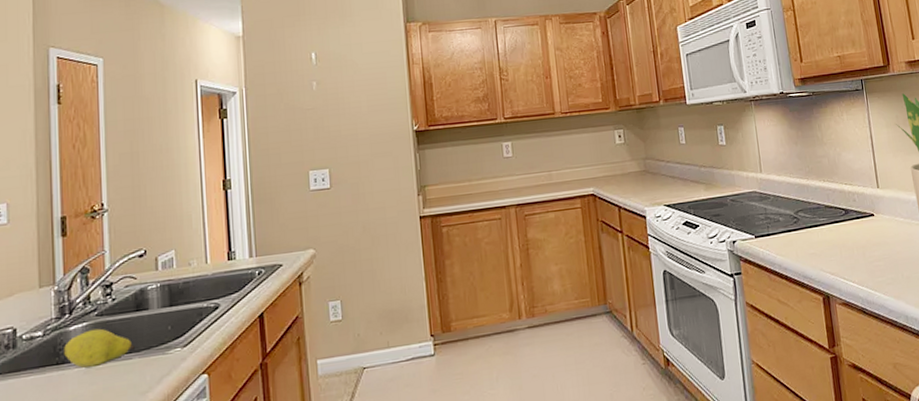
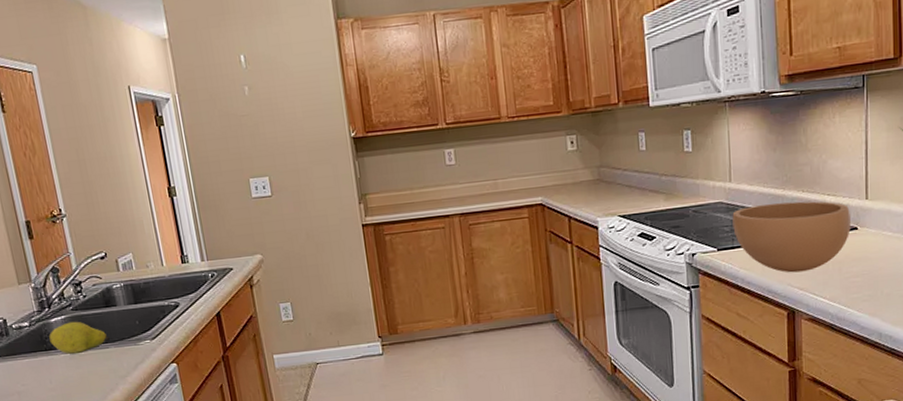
bowl: none [765,190,869,258] -> present [732,201,851,273]

